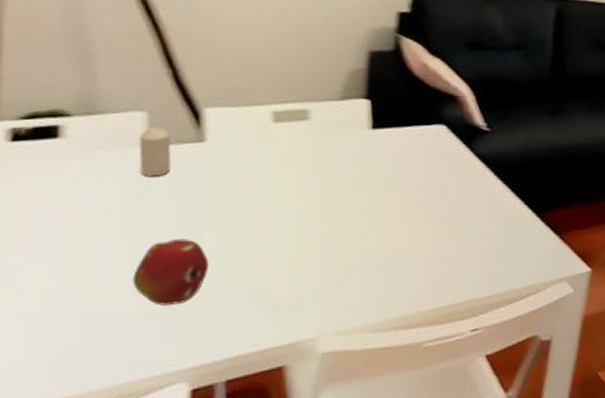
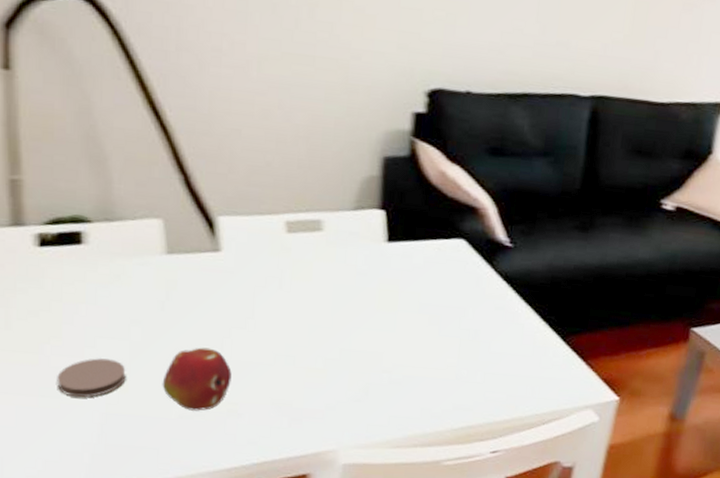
coaster: none [14,253,94,298] -> present [57,357,126,398]
candle: present [139,126,171,177] -> none [157,234,189,286]

